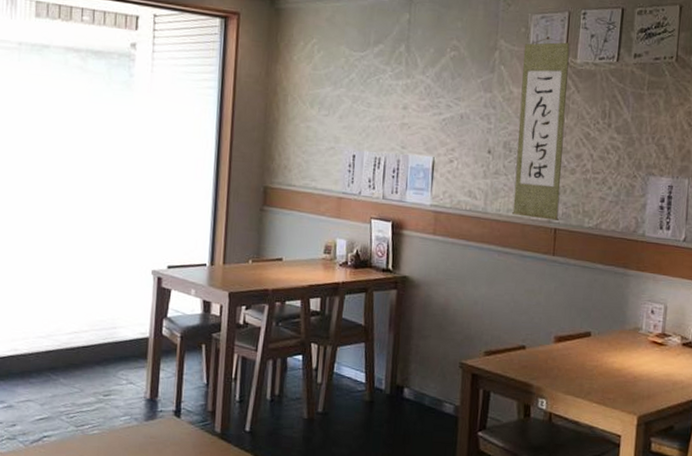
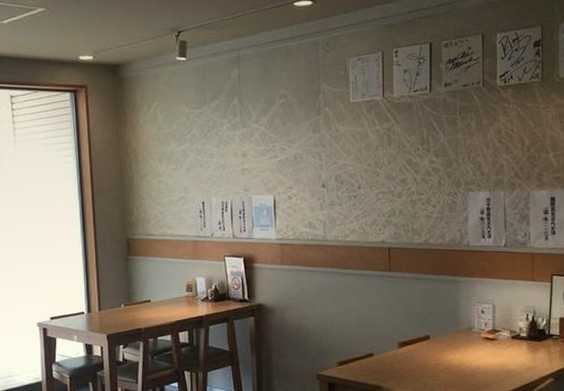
wall scroll: present [511,37,570,221] -> none [345,76,392,241]

